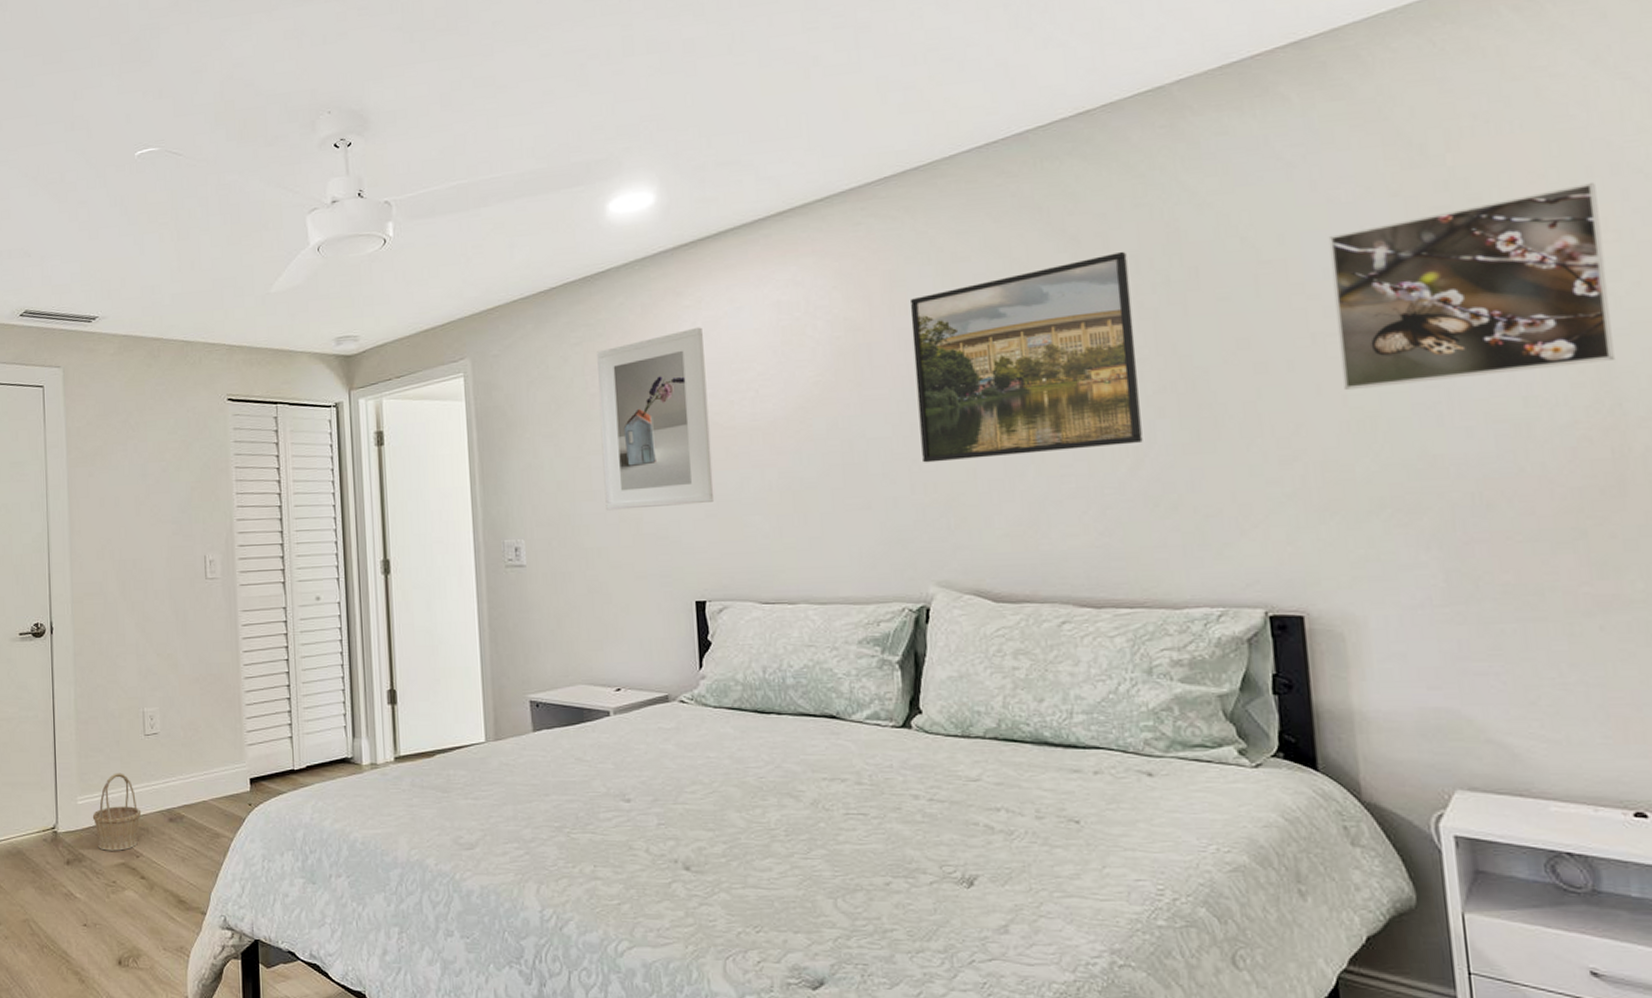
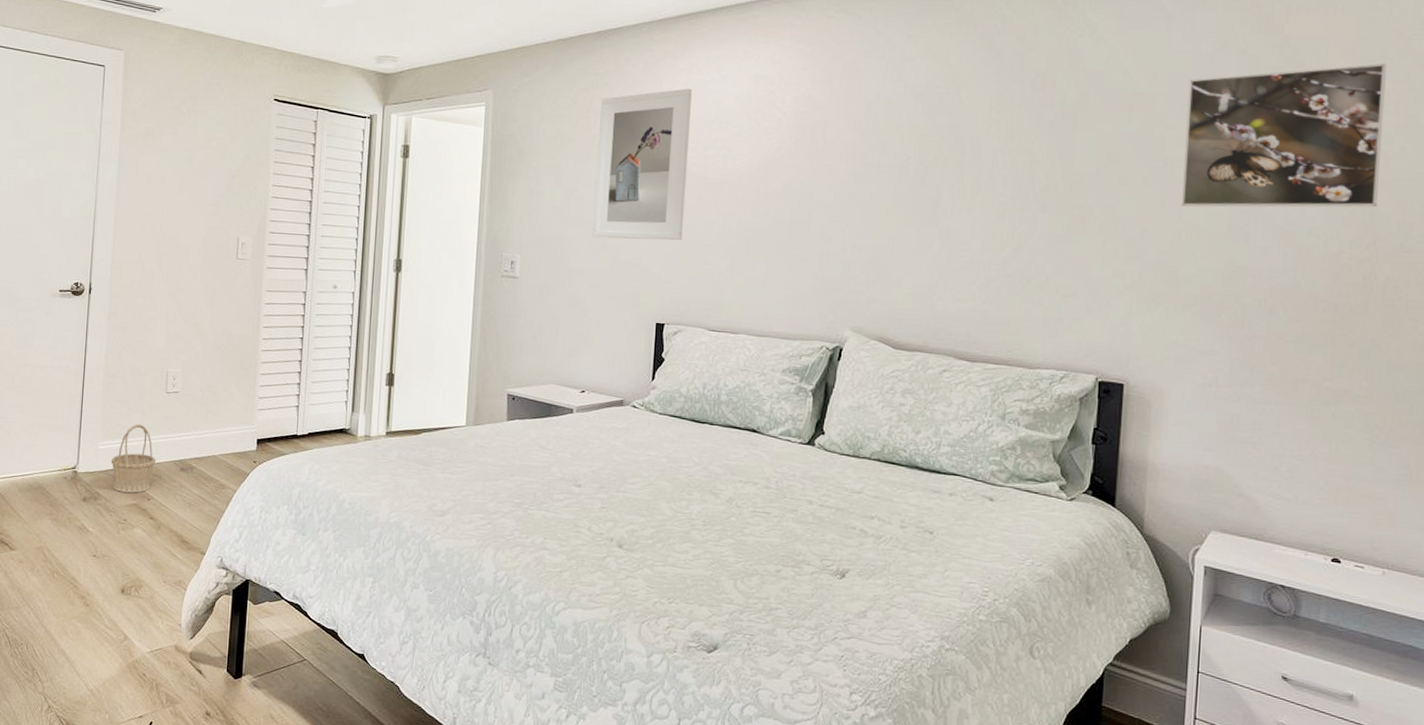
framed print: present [909,251,1143,463] -> none [854,70,1037,231]

